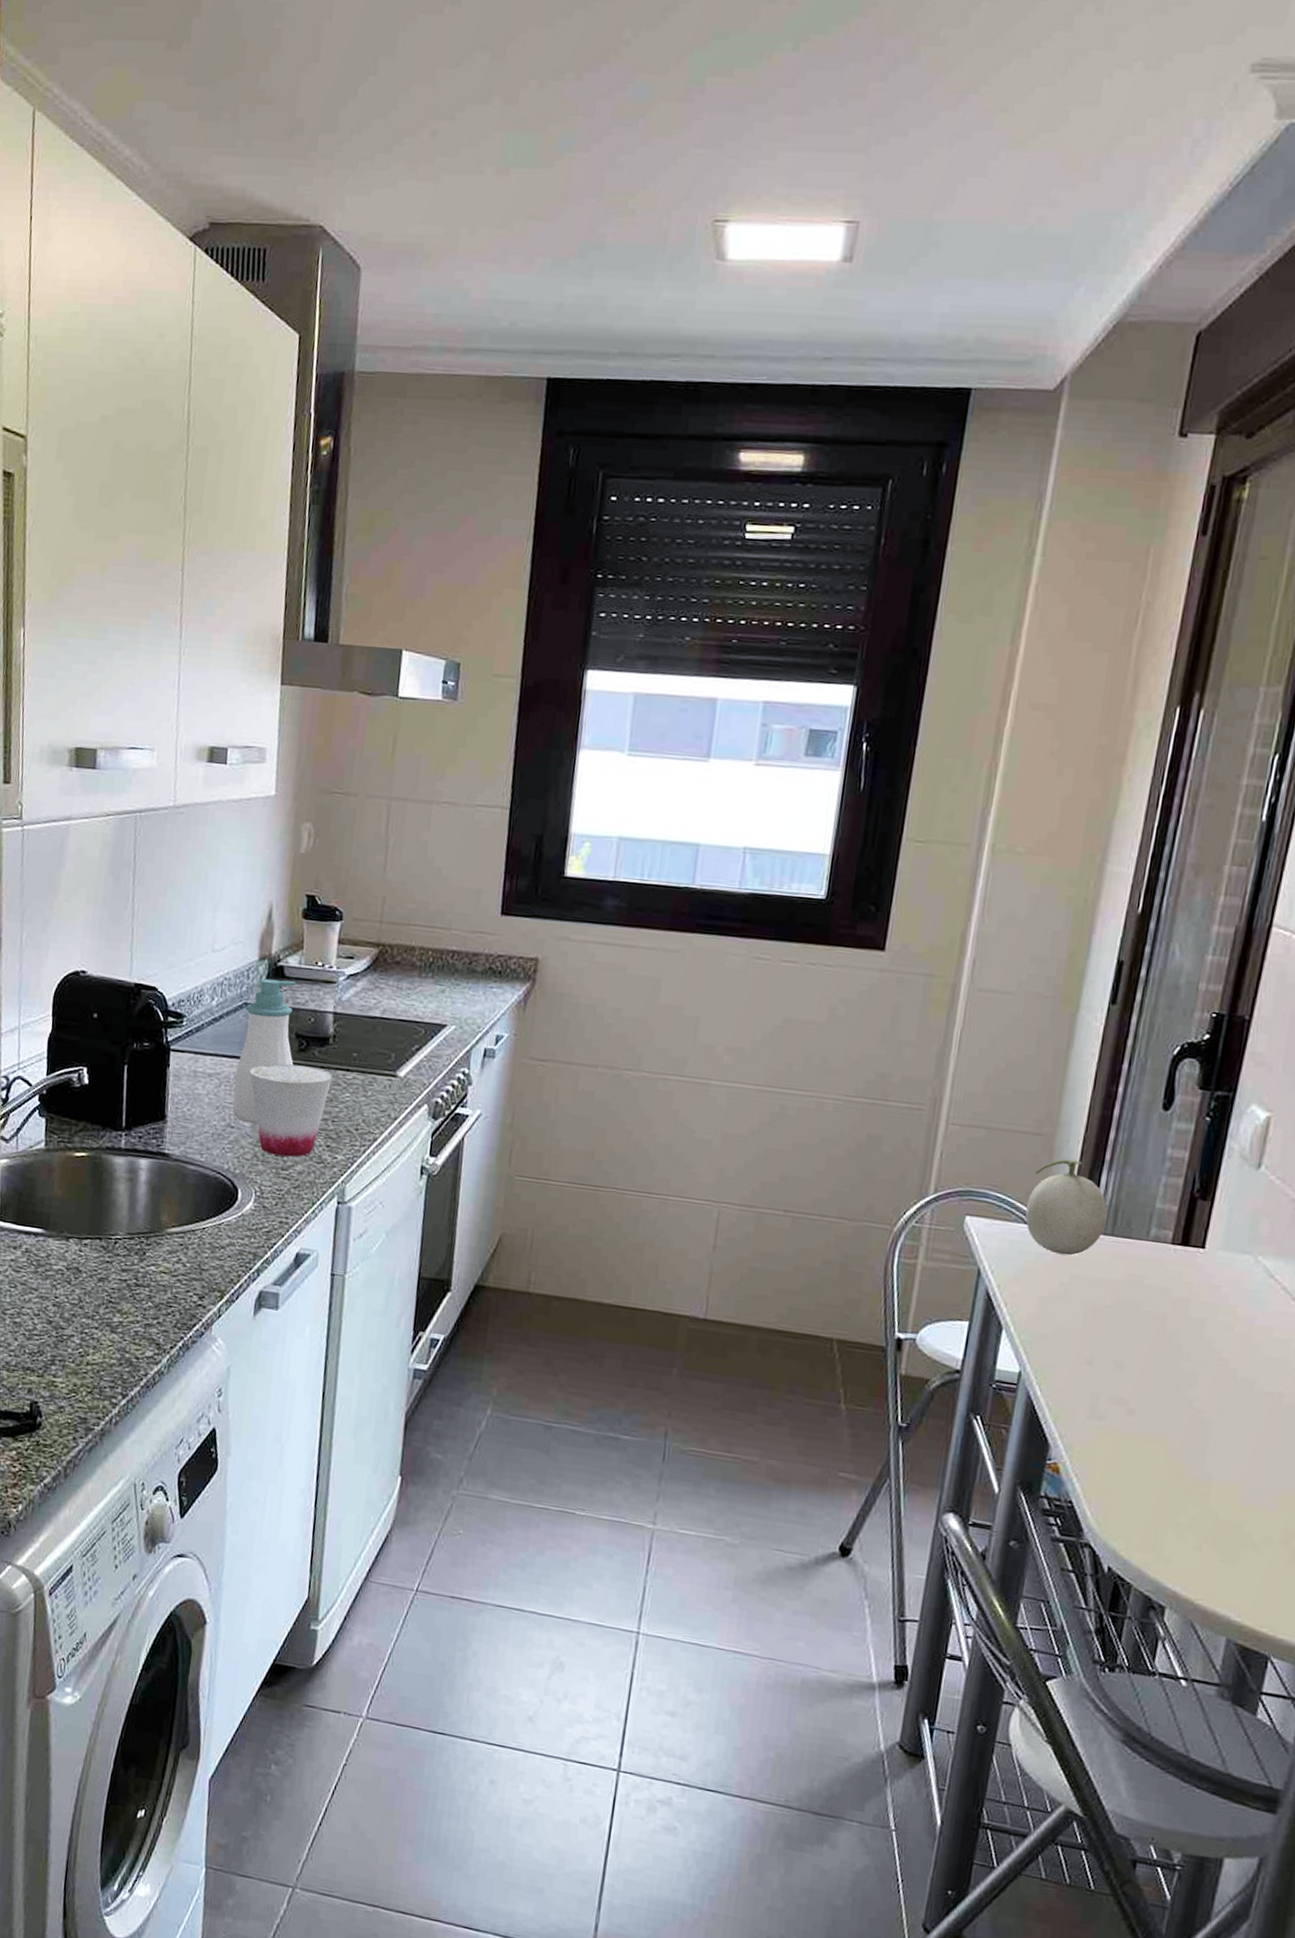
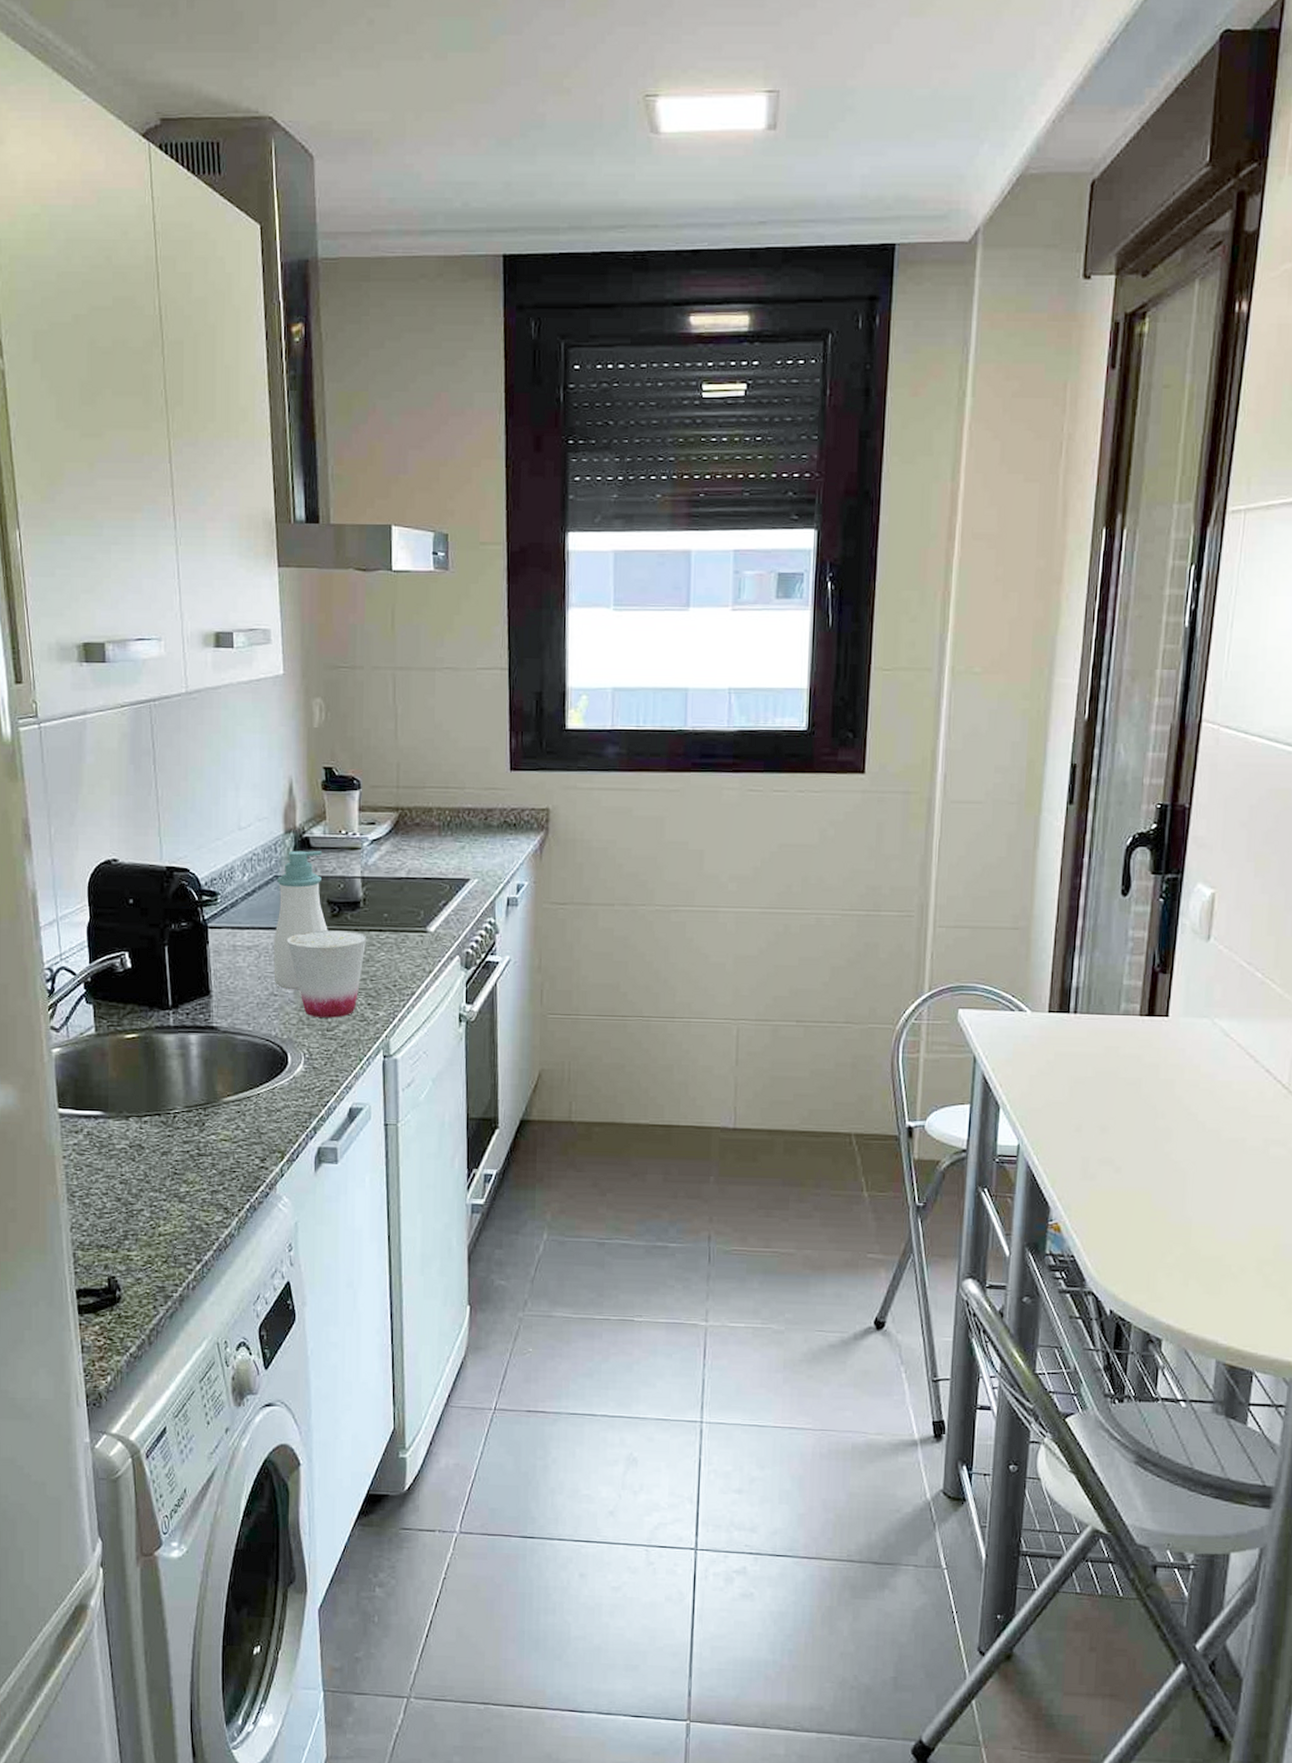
fruit: present [1025,1158,1108,1256] -> none [1011,947,1082,1036]

